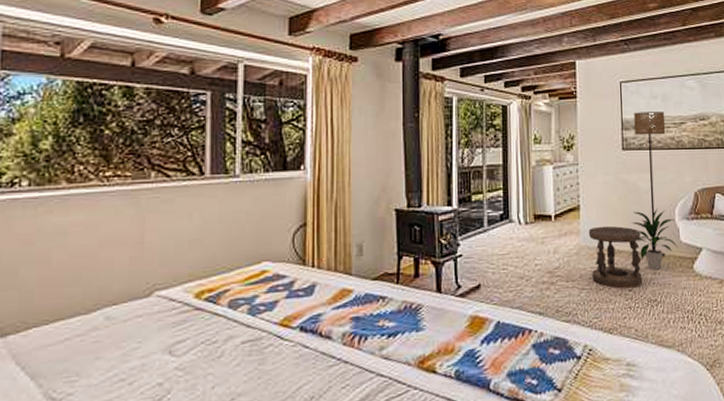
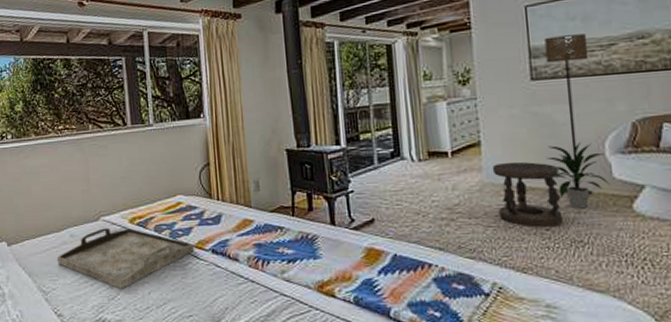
serving tray: none [79,305,279,386] -> present [56,228,195,289]

